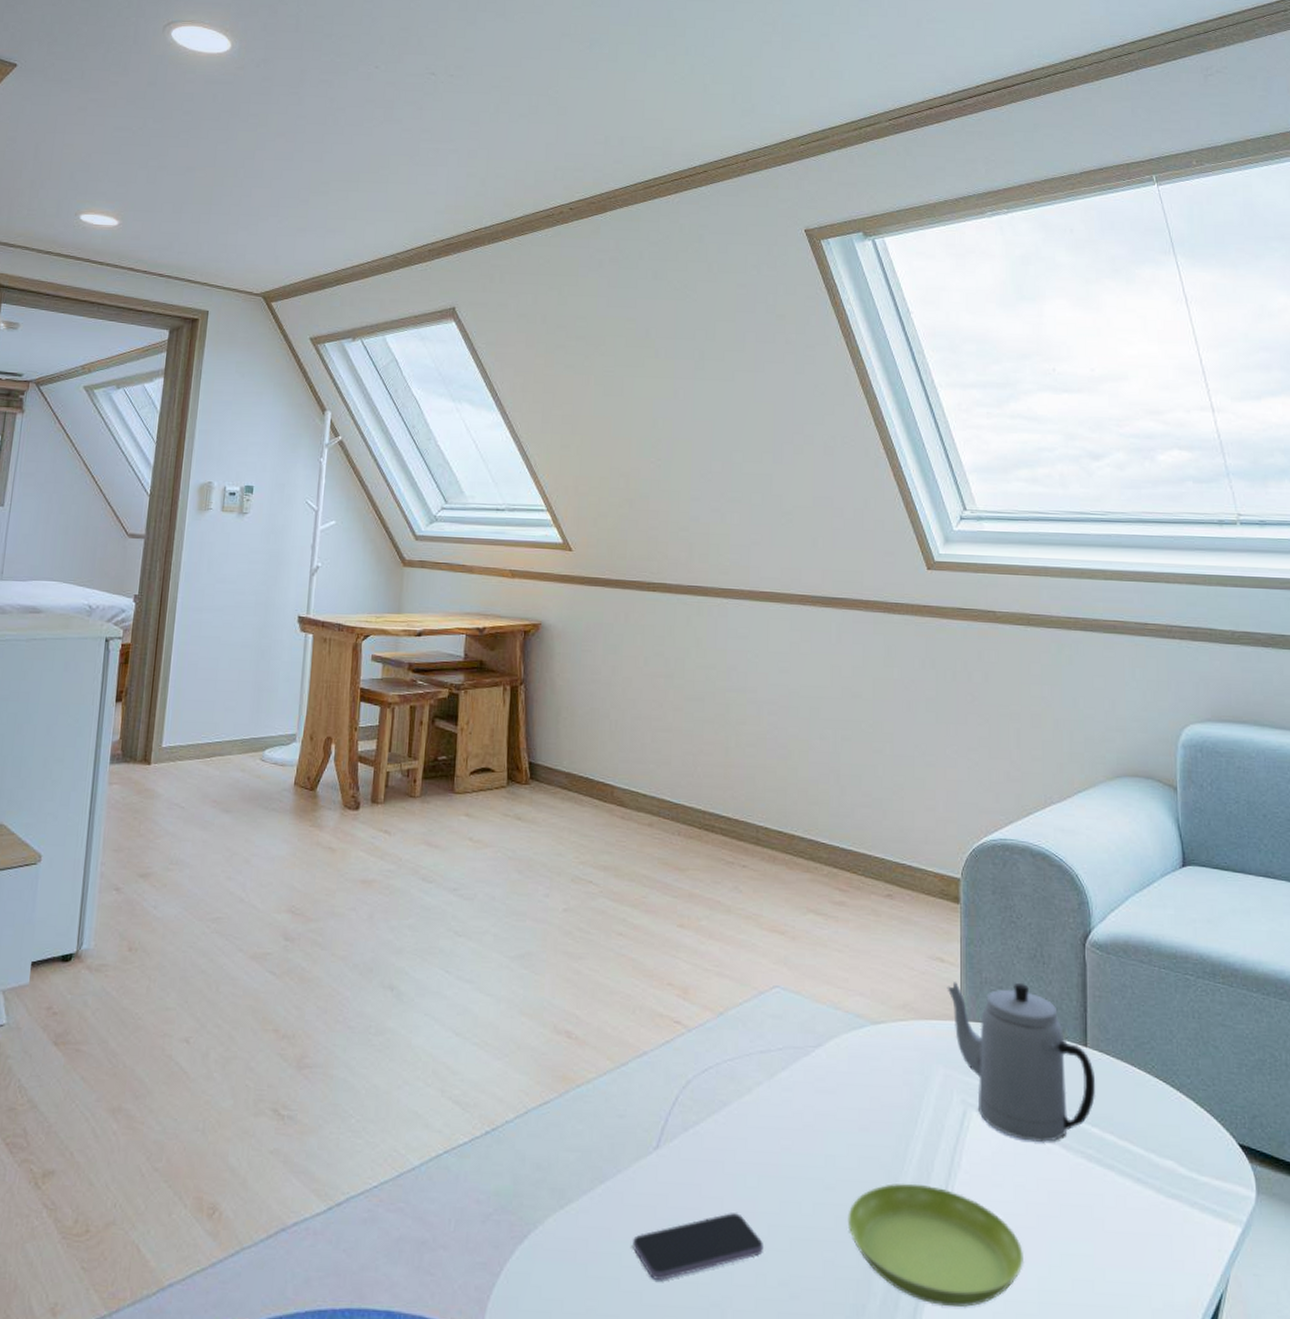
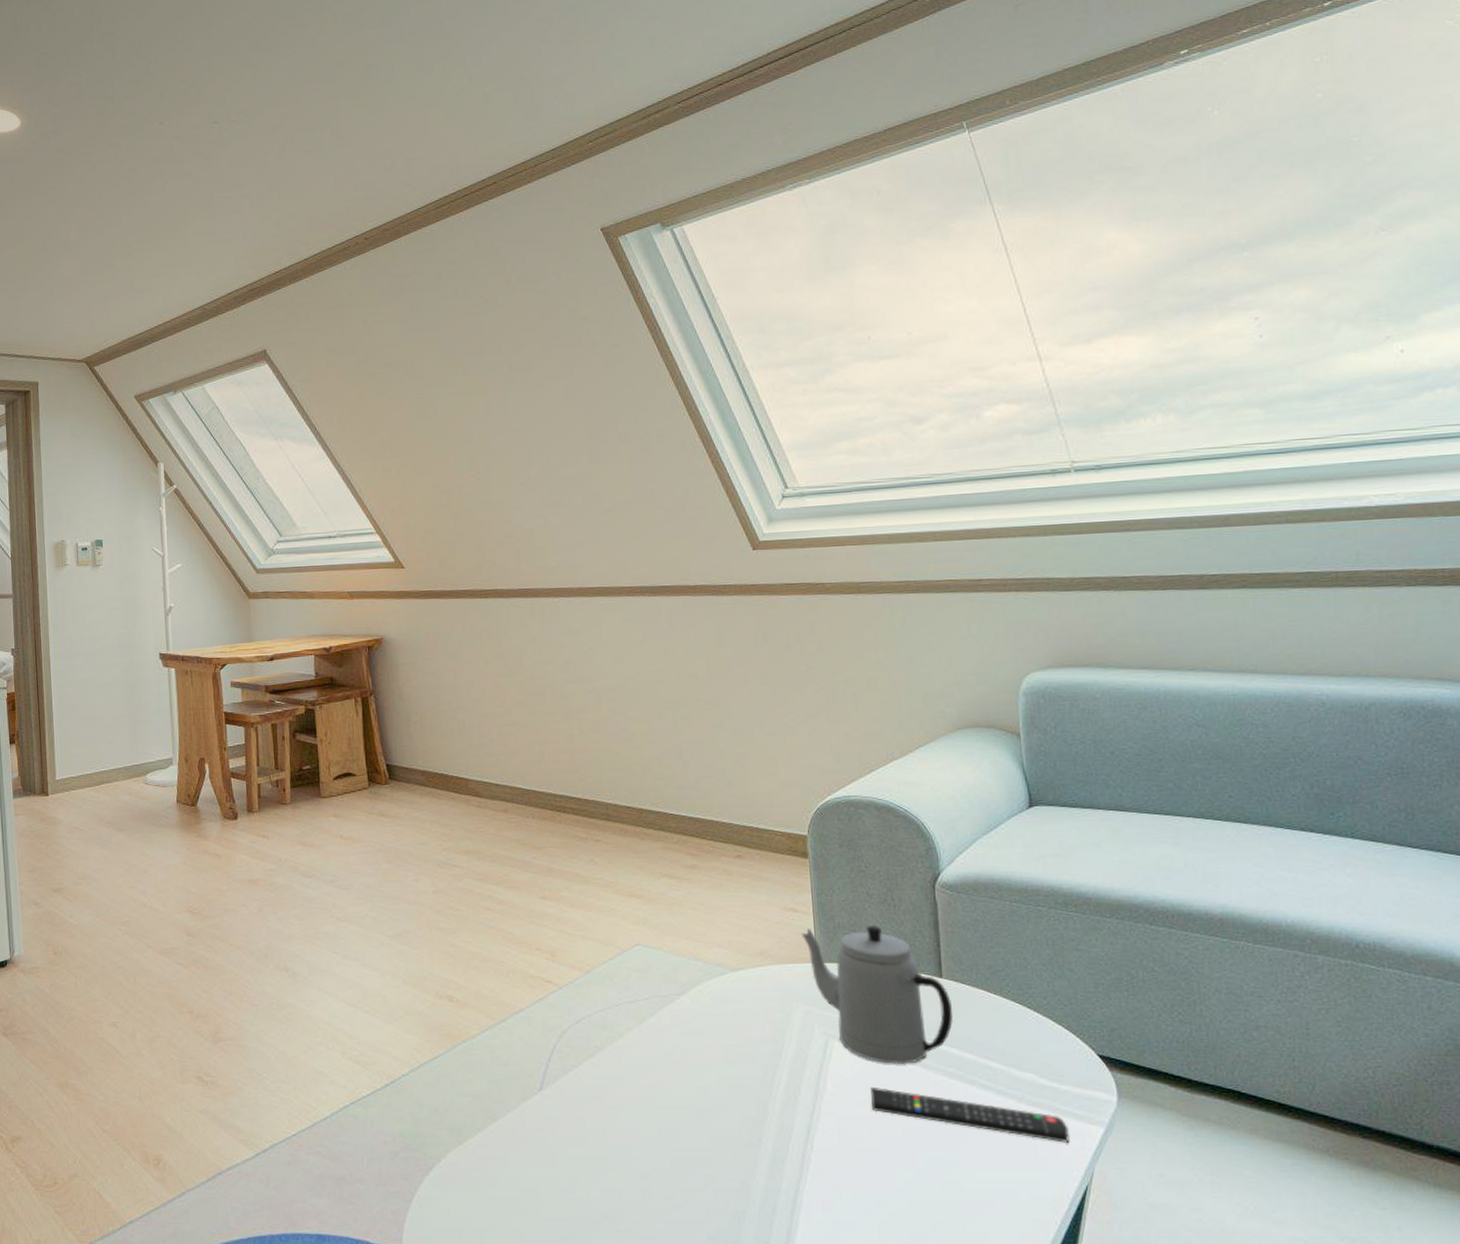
smartphone: present [633,1212,763,1280] -> none [527,1139,647,1198]
saucer: present [847,1183,1025,1308] -> none [722,1106,893,1209]
remote control: none [1007,1166,1206,1242] -> present [871,1086,1070,1143]

